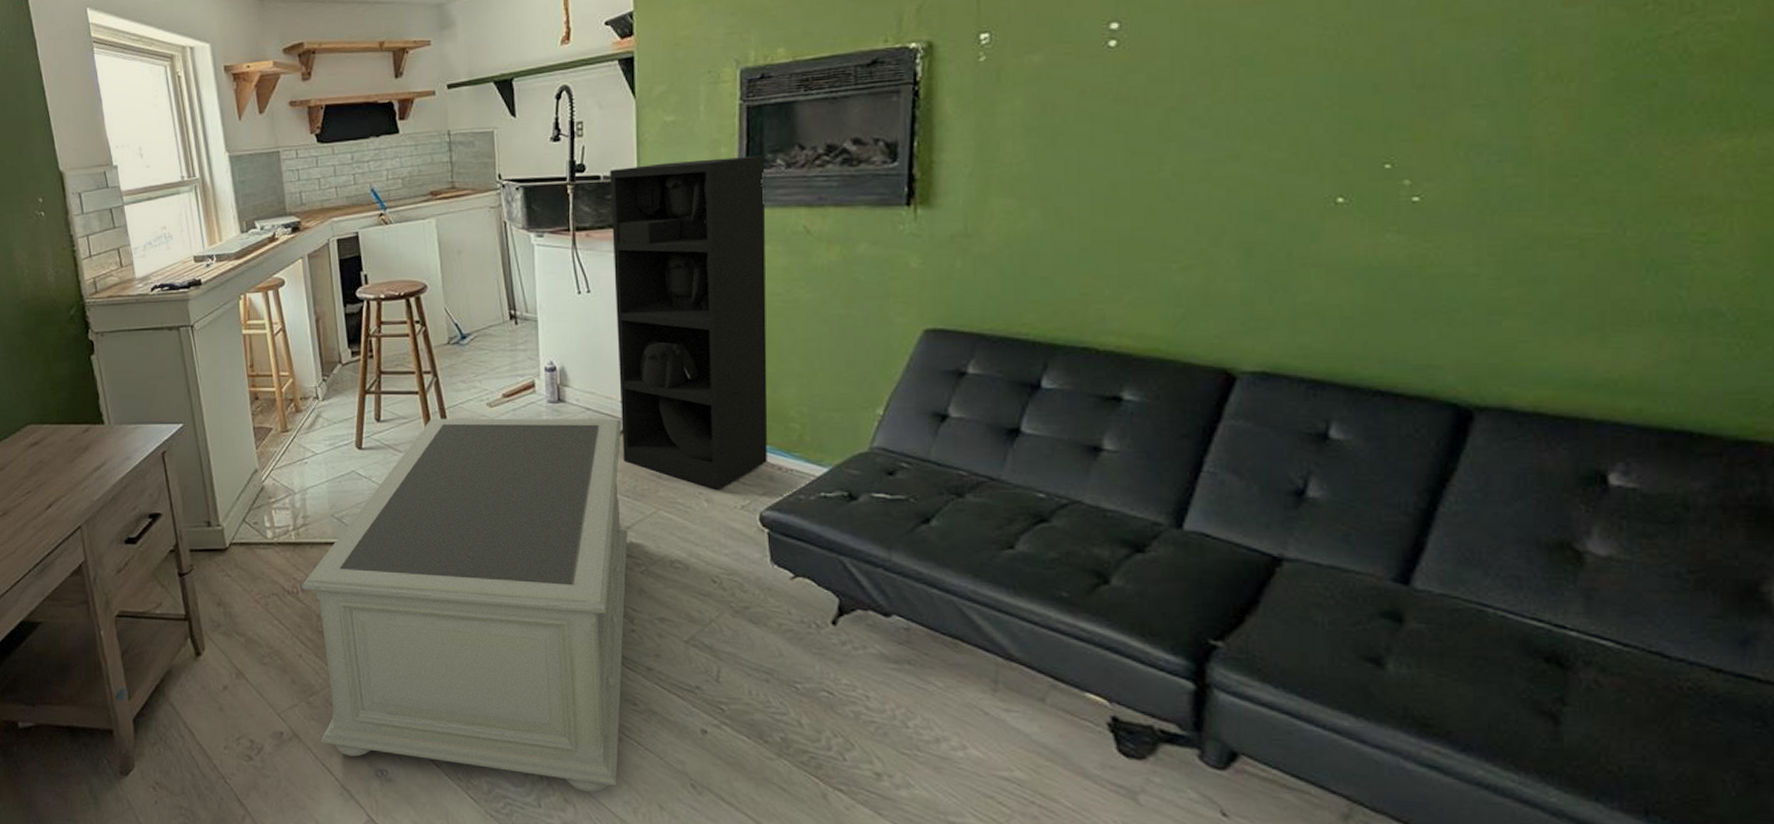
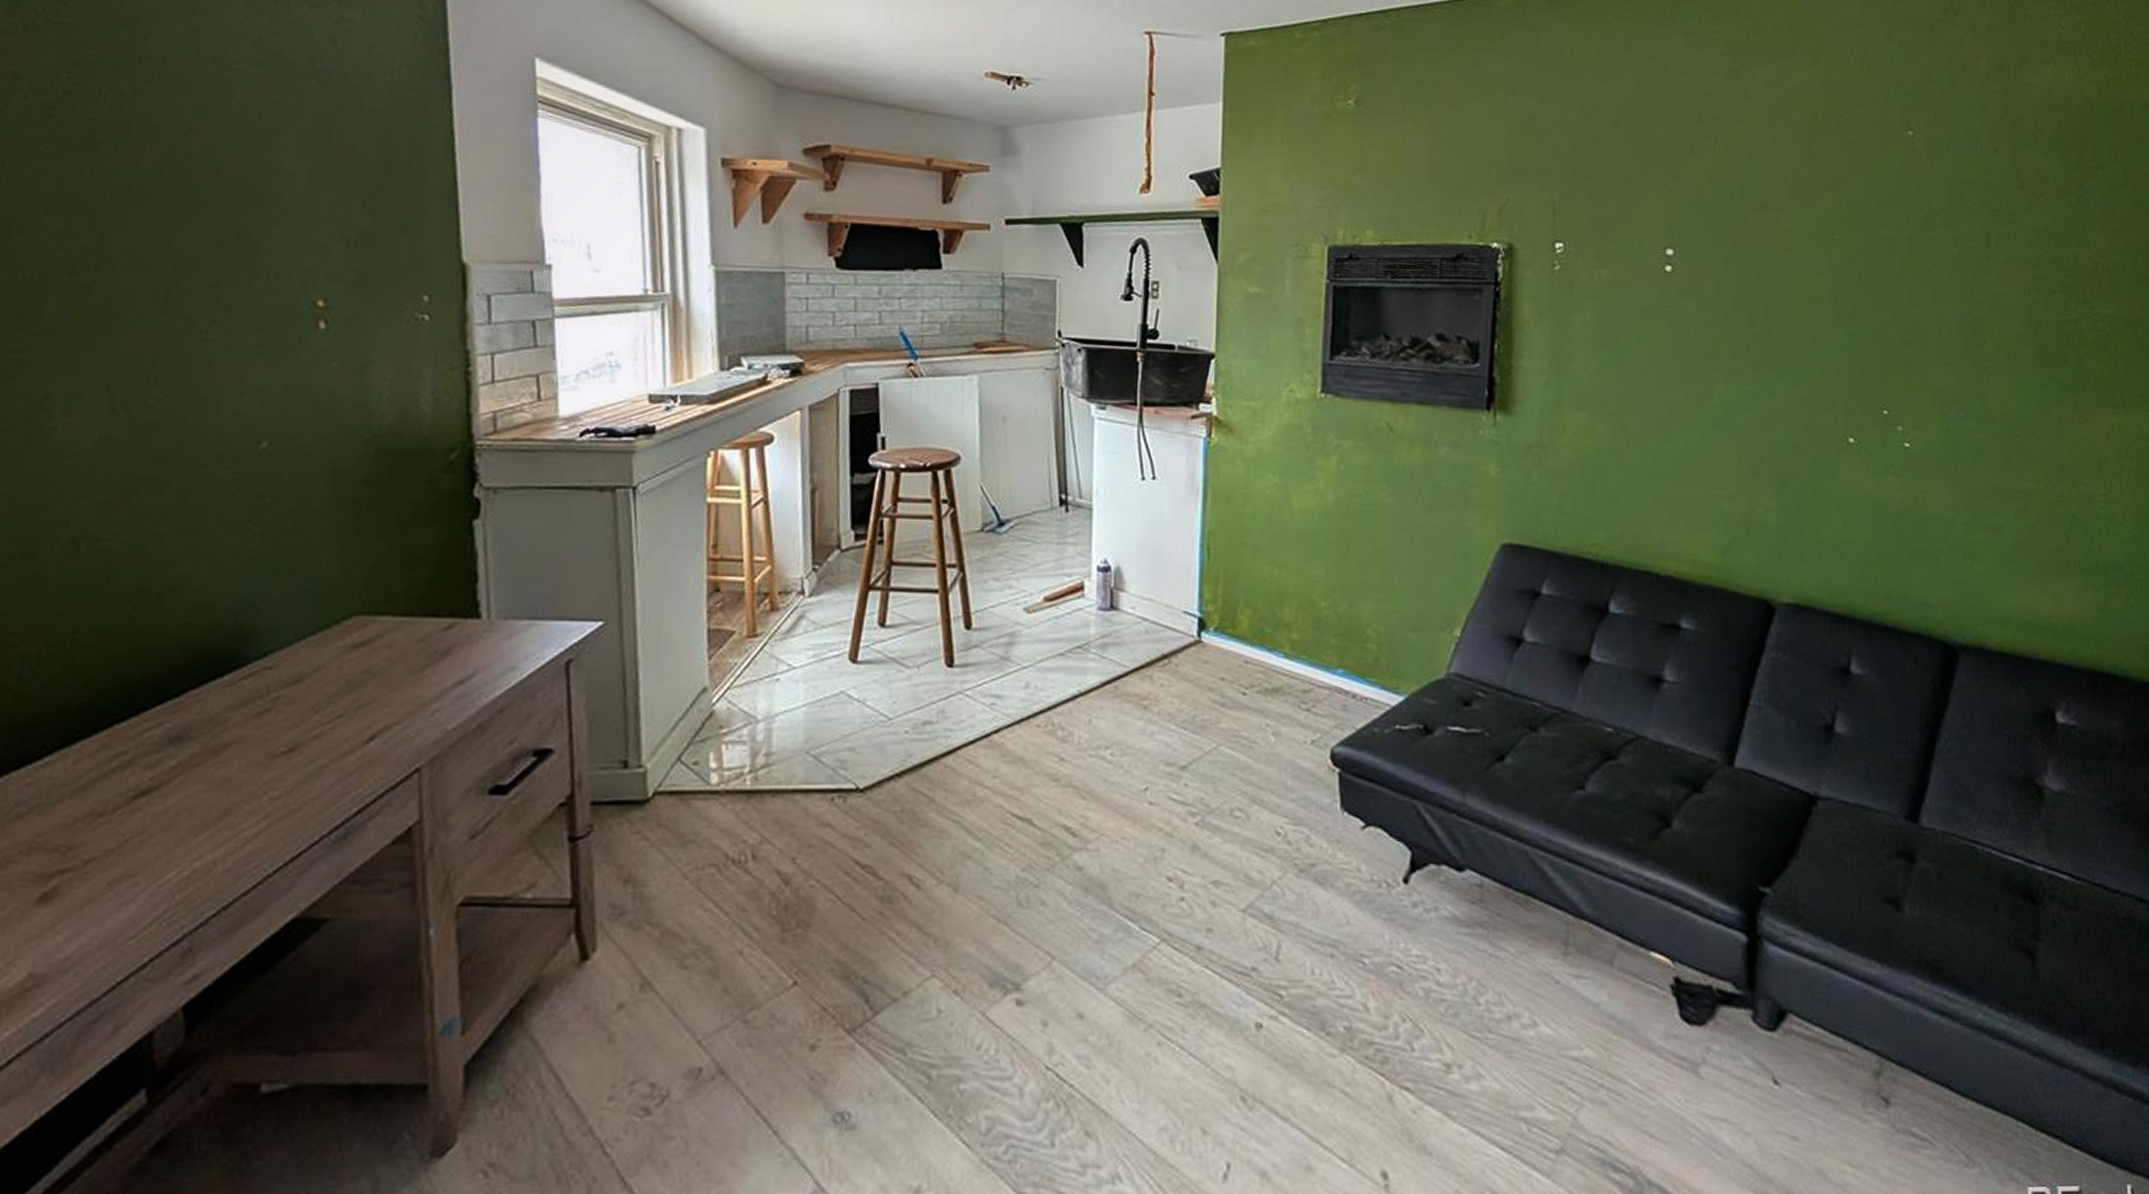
coffee table: present [302,418,628,792] -> none [753,625,1183,1119]
shelving unit: present [609,155,768,490] -> none [1182,338,1350,721]

